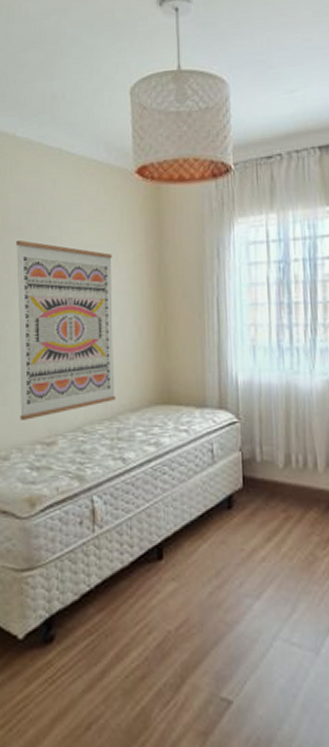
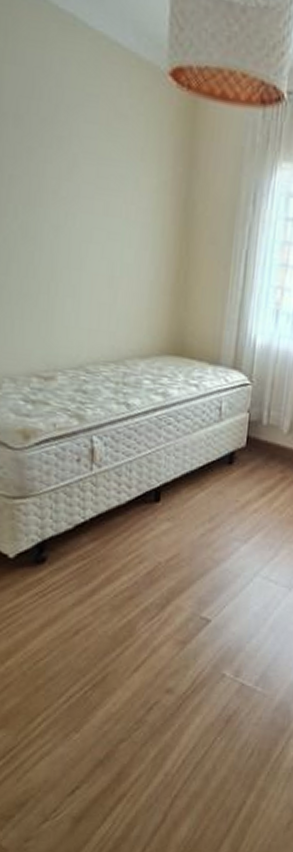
wall art: present [15,240,115,420] -> none [11,132,132,350]

